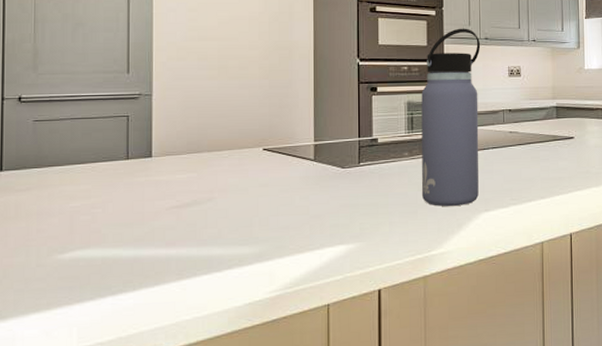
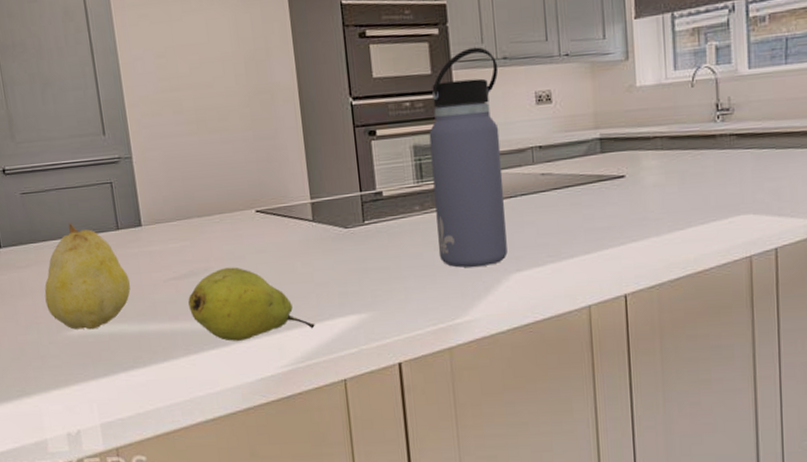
fruit: none [40,151,132,254] -> present [44,223,131,330]
fruit: none [188,198,306,267] -> present [188,267,315,341]

